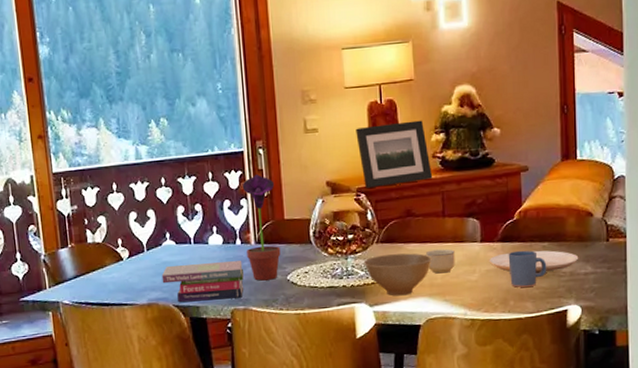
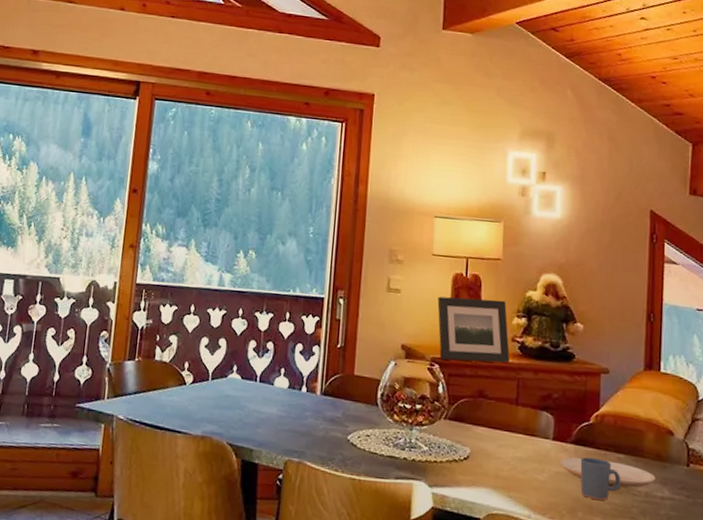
books: present [161,261,244,303] -> none [220,399,305,449]
potted flower: present [242,173,281,281] -> none [310,323,350,437]
bowl: present [363,253,432,296] -> none [428,432,500,482]
cup: present [425,249,455,274] -> none [493,438,525,466]

